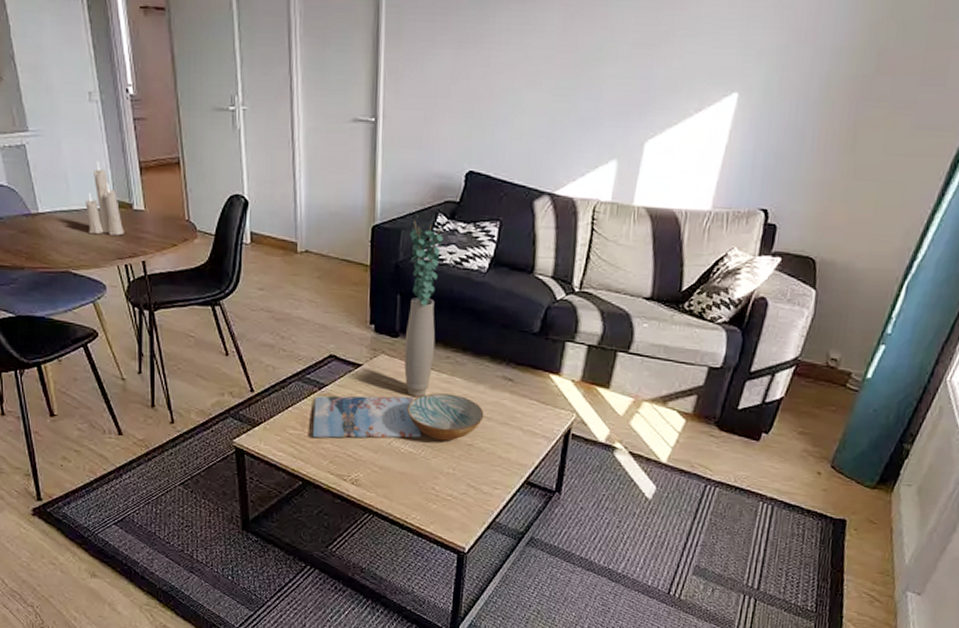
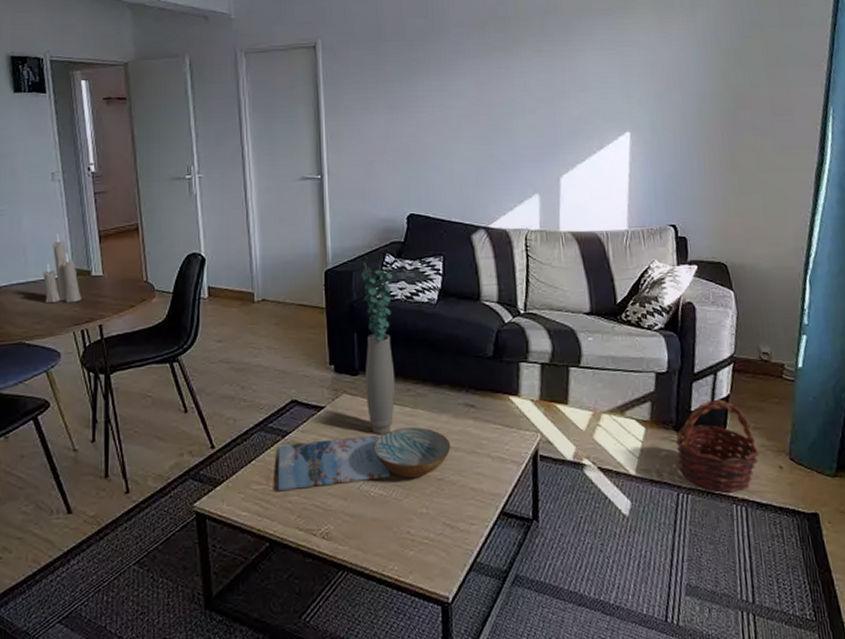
basket: none [712,400,801,491] -> present [675,399,760,493]

